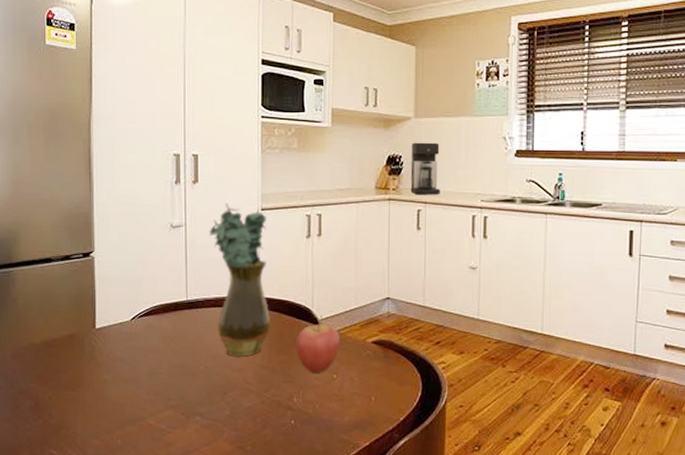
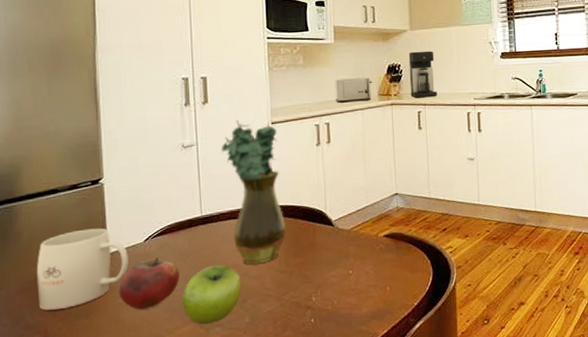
mug: none [30,301,115,379] -> present [36,228,129,311]
fruit: none [105,338,163,389] -> present [118,257,180,310]
fruit: none [164,352,223,412] -> present [182,265,242,325]
fruit: present [296,315,341,373] -> none [311,216,355,271]
toaster: none [329,167,370,195] -> present [334,77,373,104]

